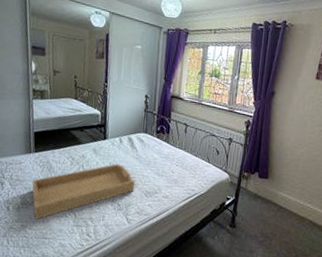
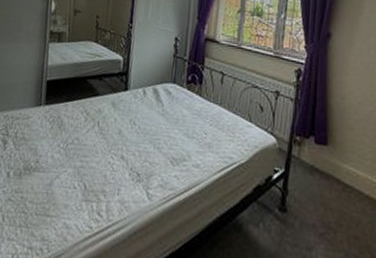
serving tray: present [32,163,135,220] -> none [36,120,159,191]

